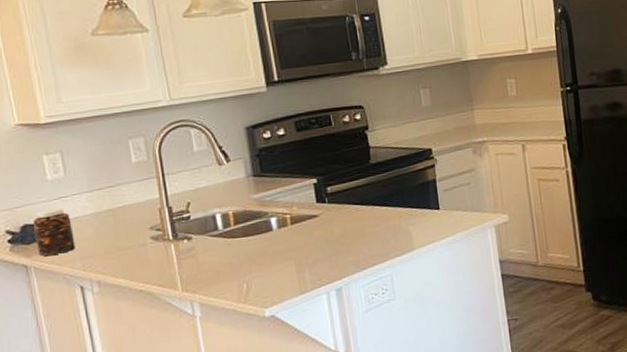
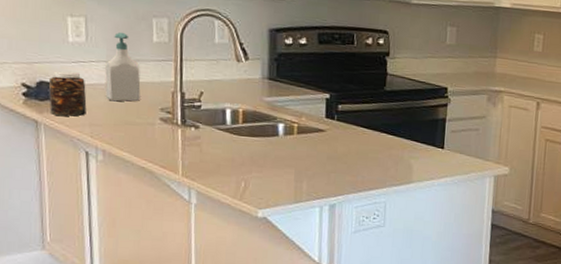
soap bottle: none [88,159,128,230] -> present [105,32,141,102]

